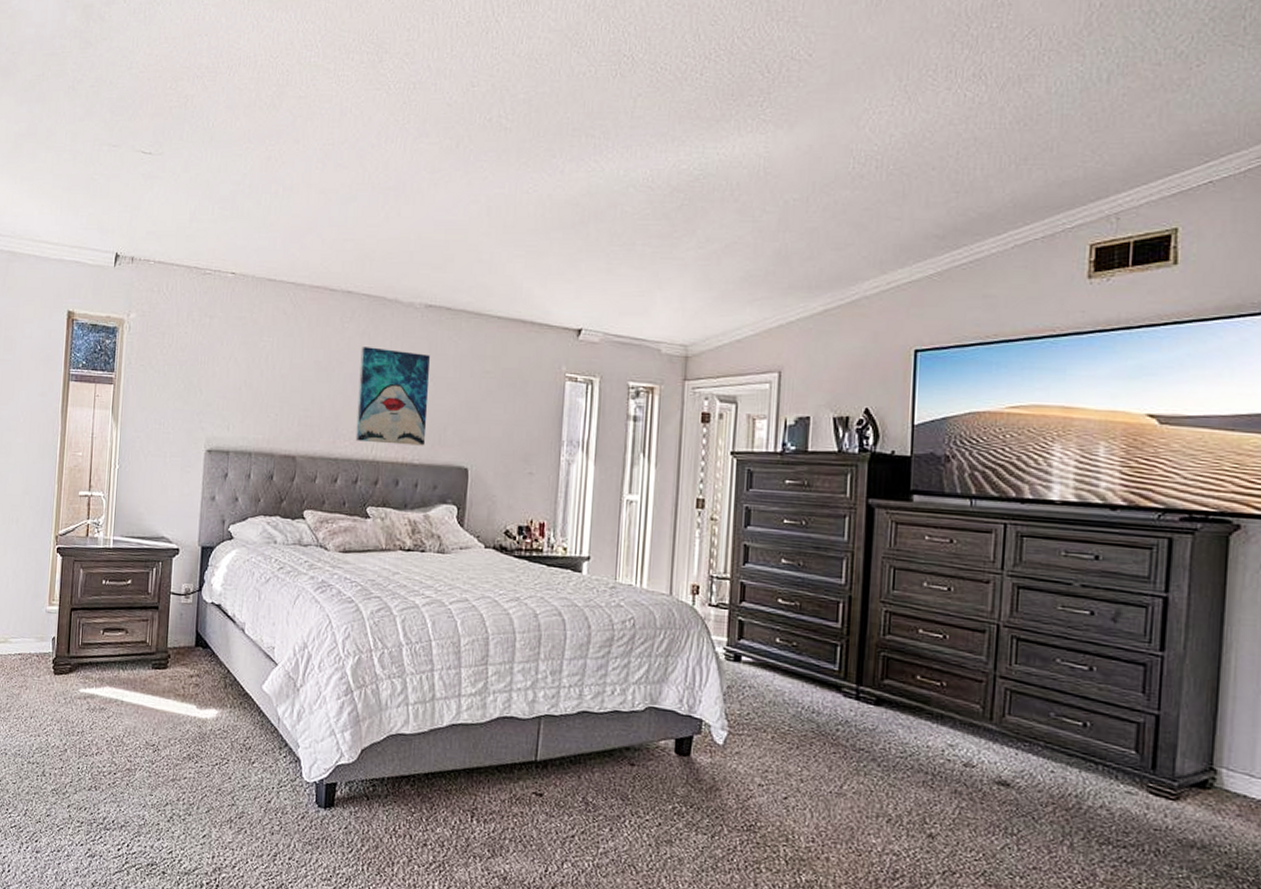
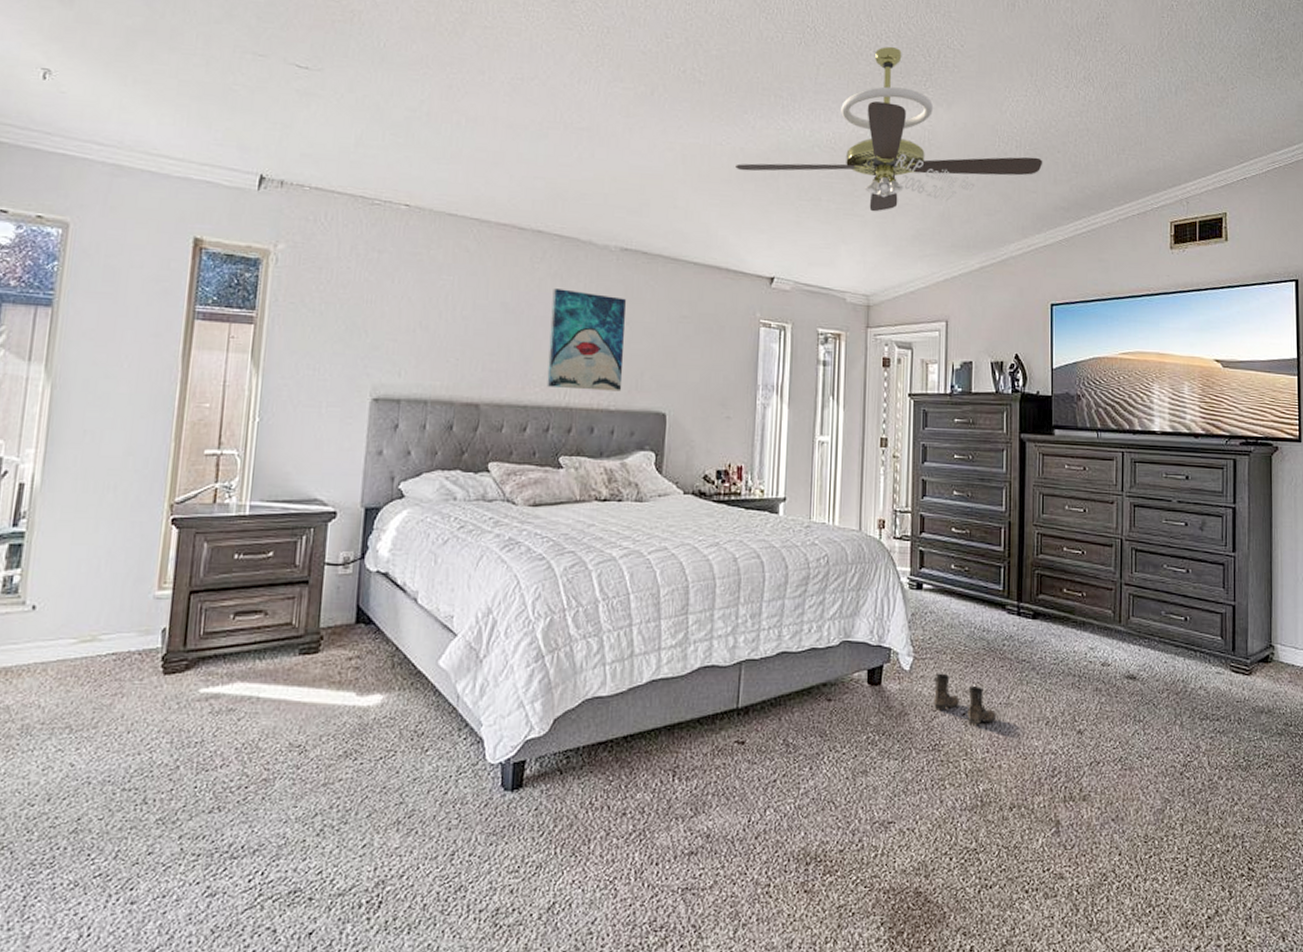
ceiling fan: none [542,67,912,254] -> present [736,47,1043,212]
boots: none [750,751,826,812] -> present [934,673,997,725]

